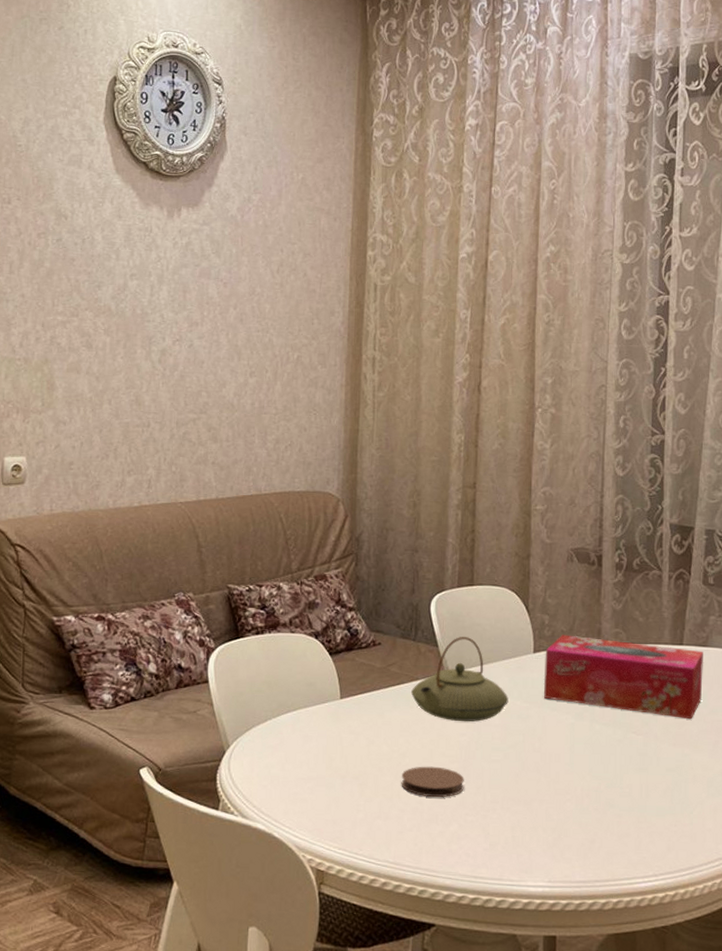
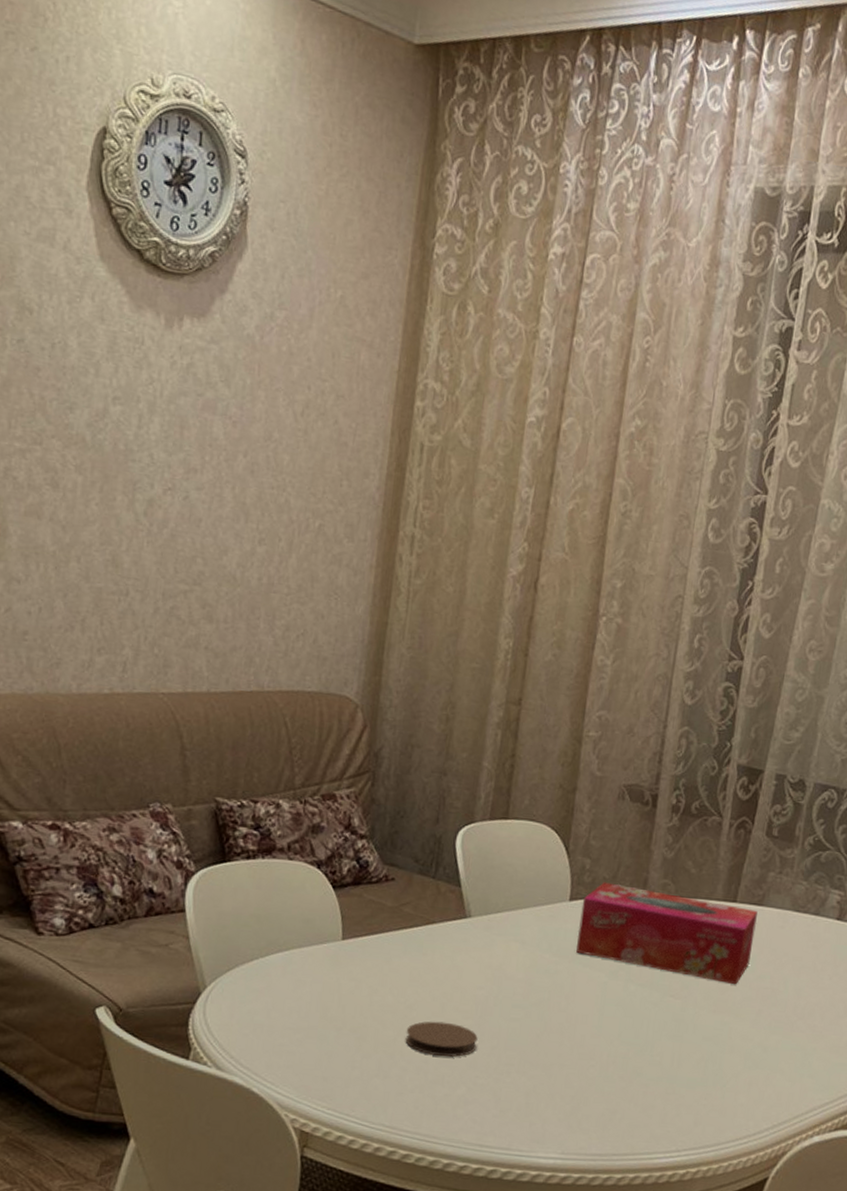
teapot: present [411,637,509,722] -> none [425,877,536,975]

